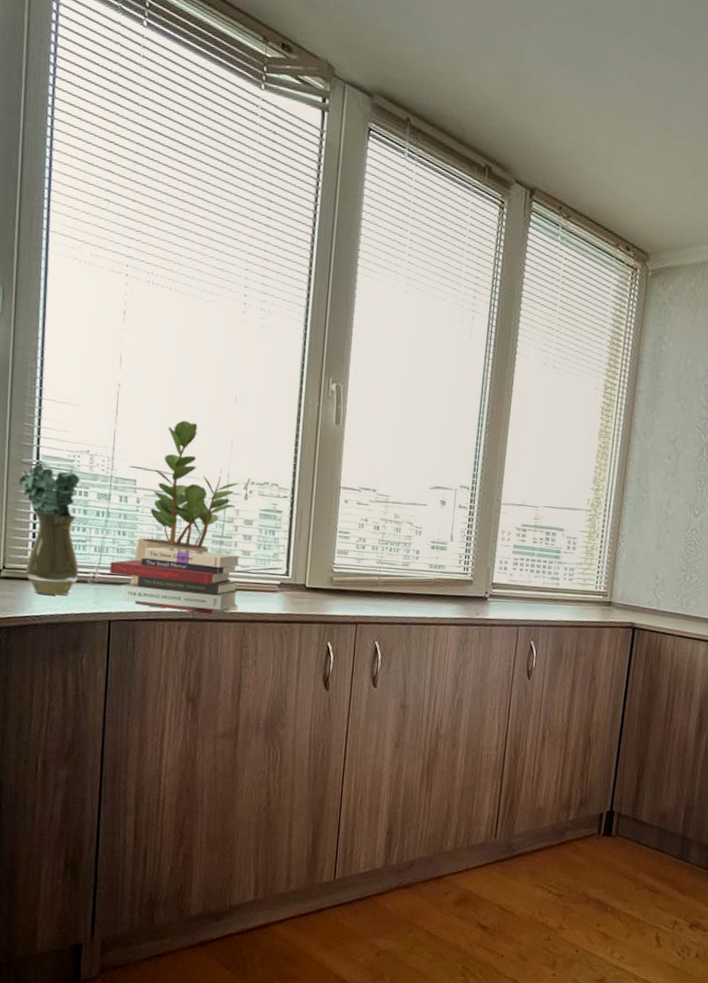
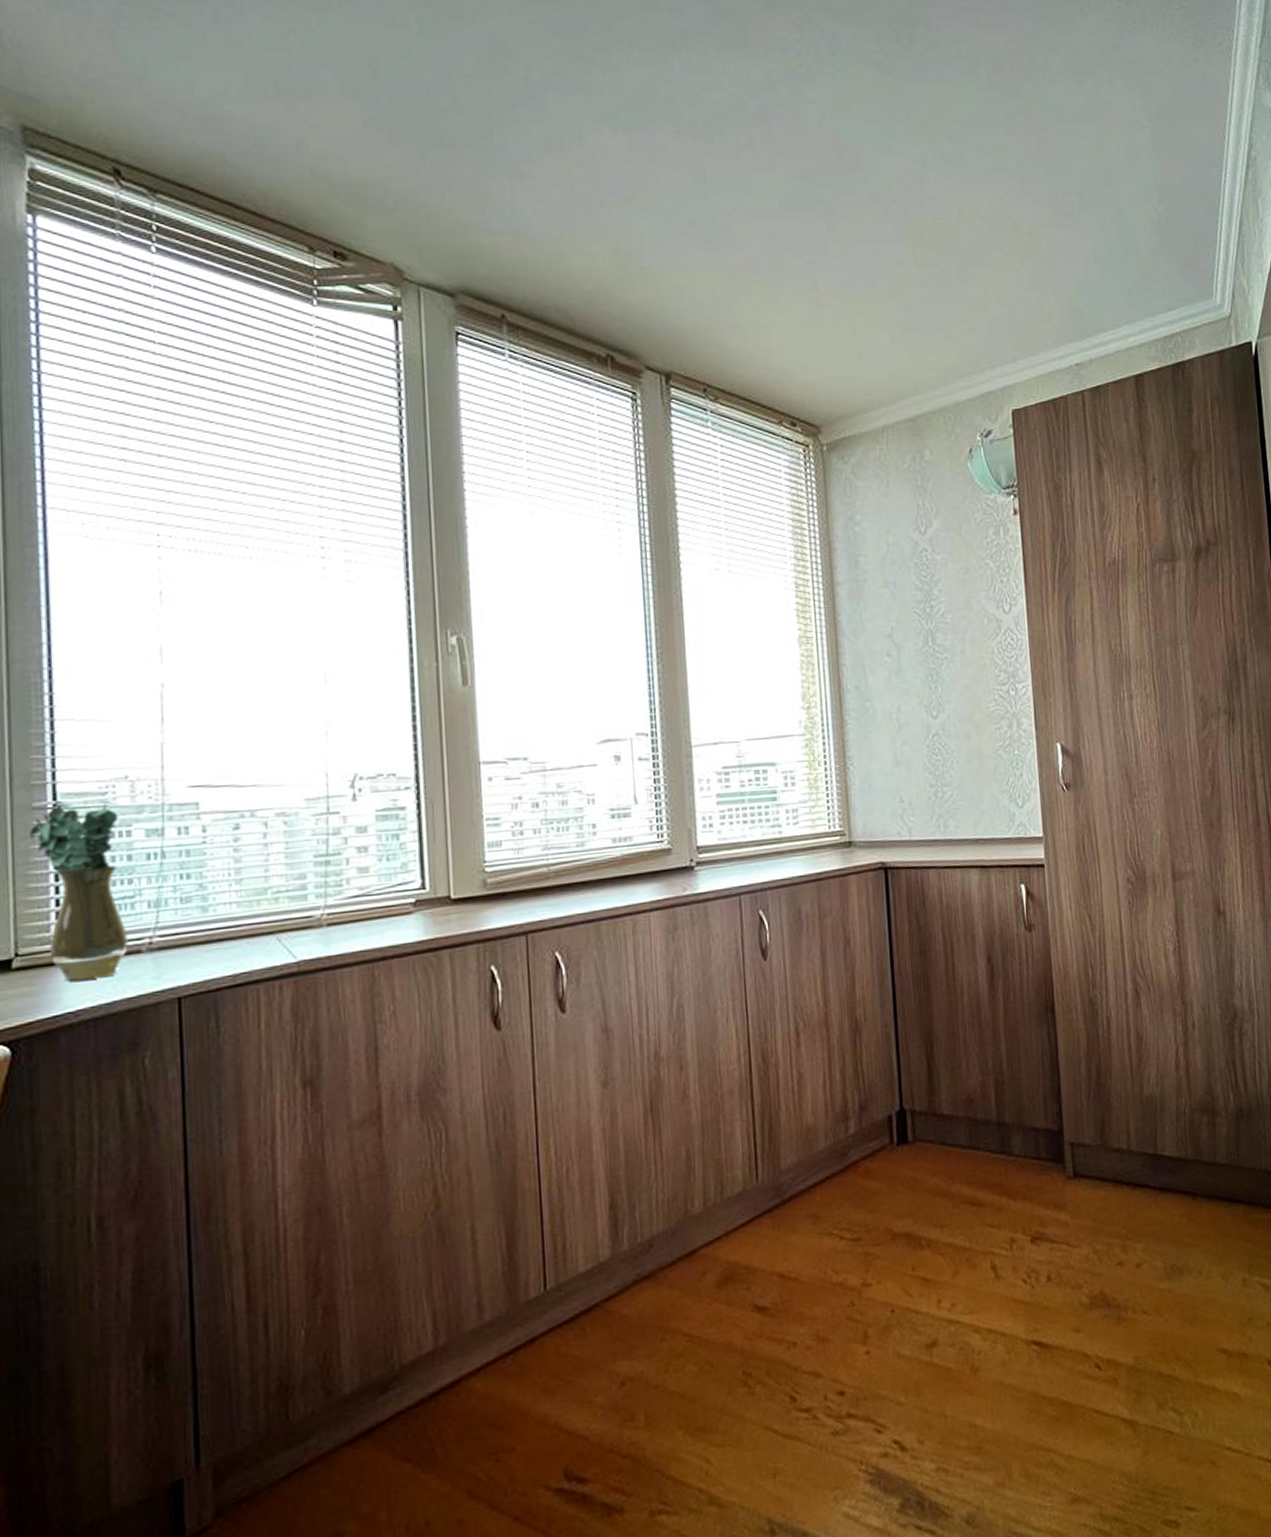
books: present [110,546,241,615] -> none [172,875,361,969]
potted plant: present [130,420,240,585] -> none [203,714,344,943]

